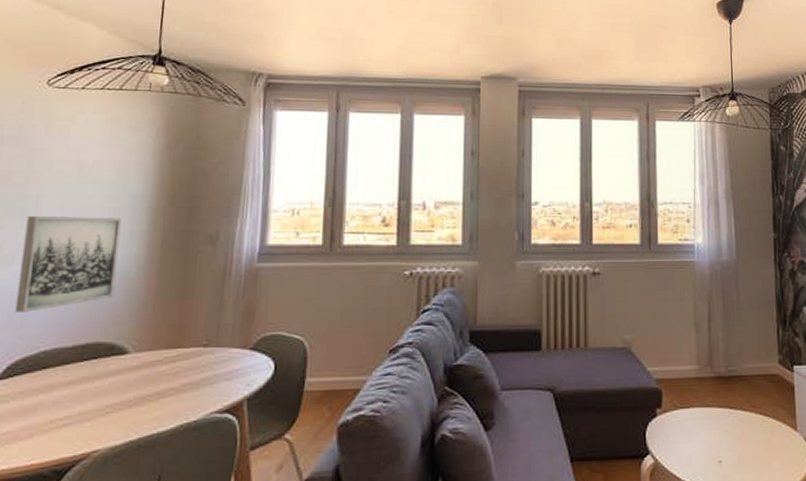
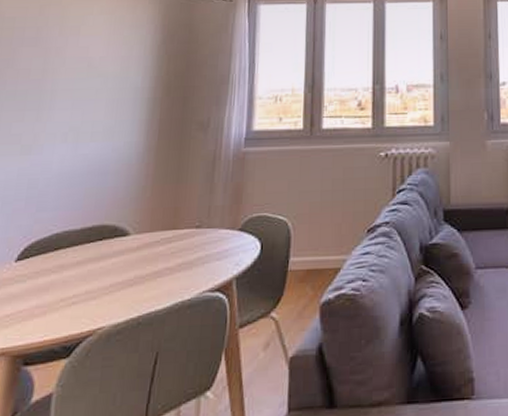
wall art: present [14,216,122,313] -> none [31,108,124,198]

